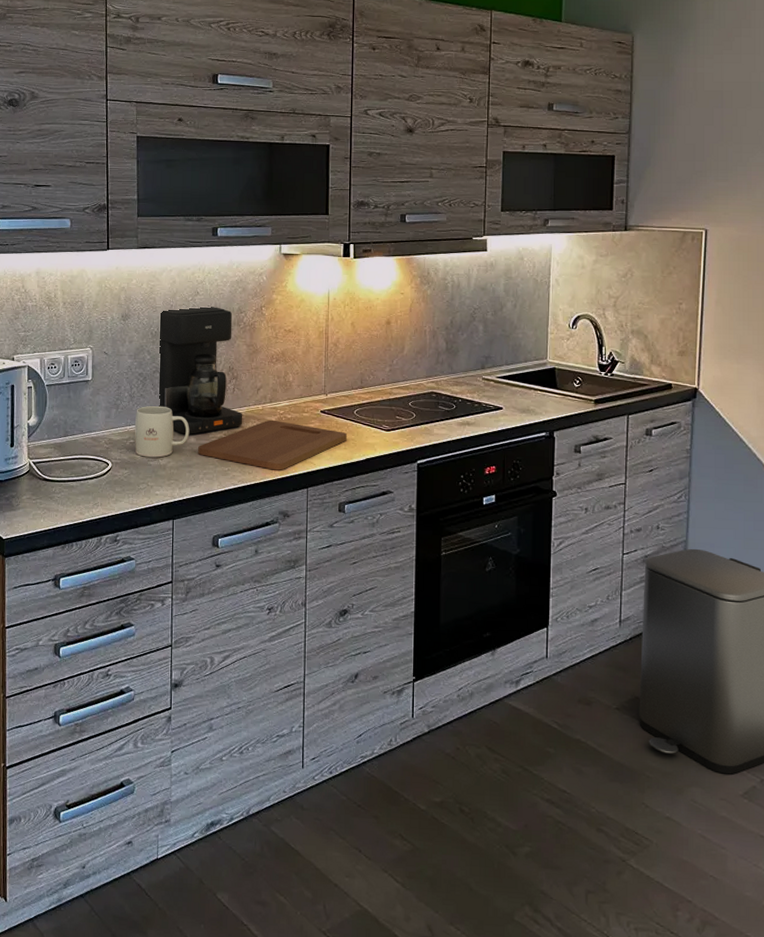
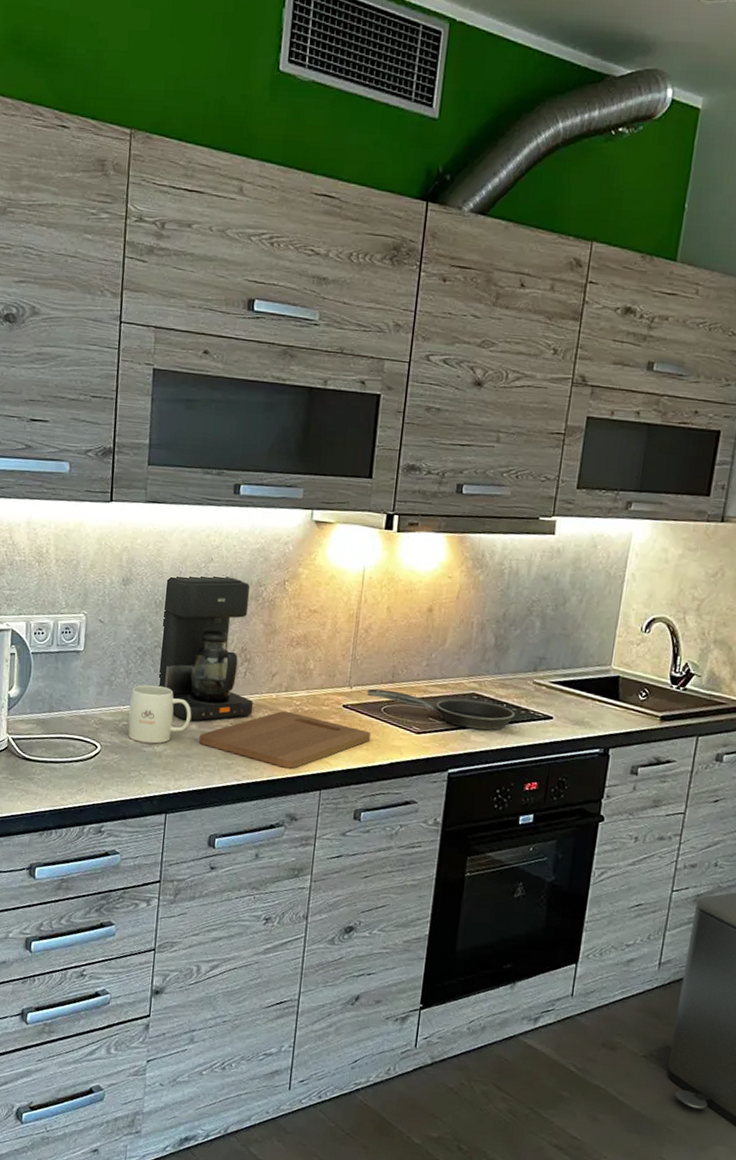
frying pan: none [341,394,470,424] -> present [367,688,515,731]

